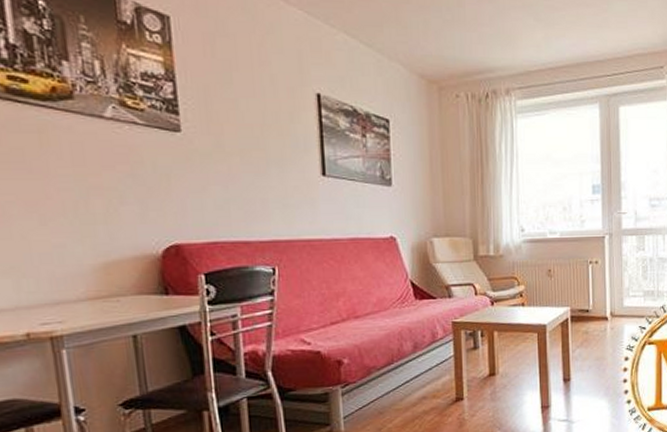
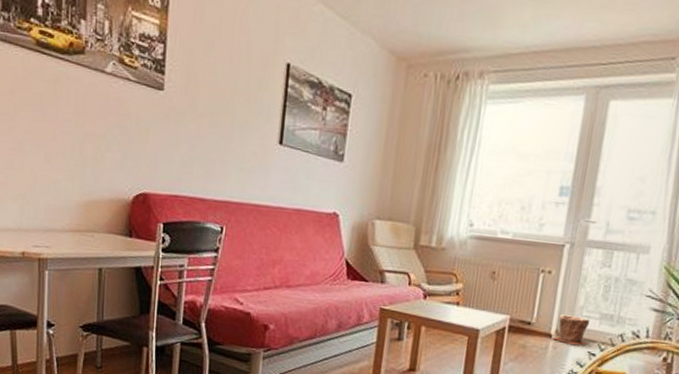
plant pot: none [609,297,639,323] -> present [553,314,590,346]

